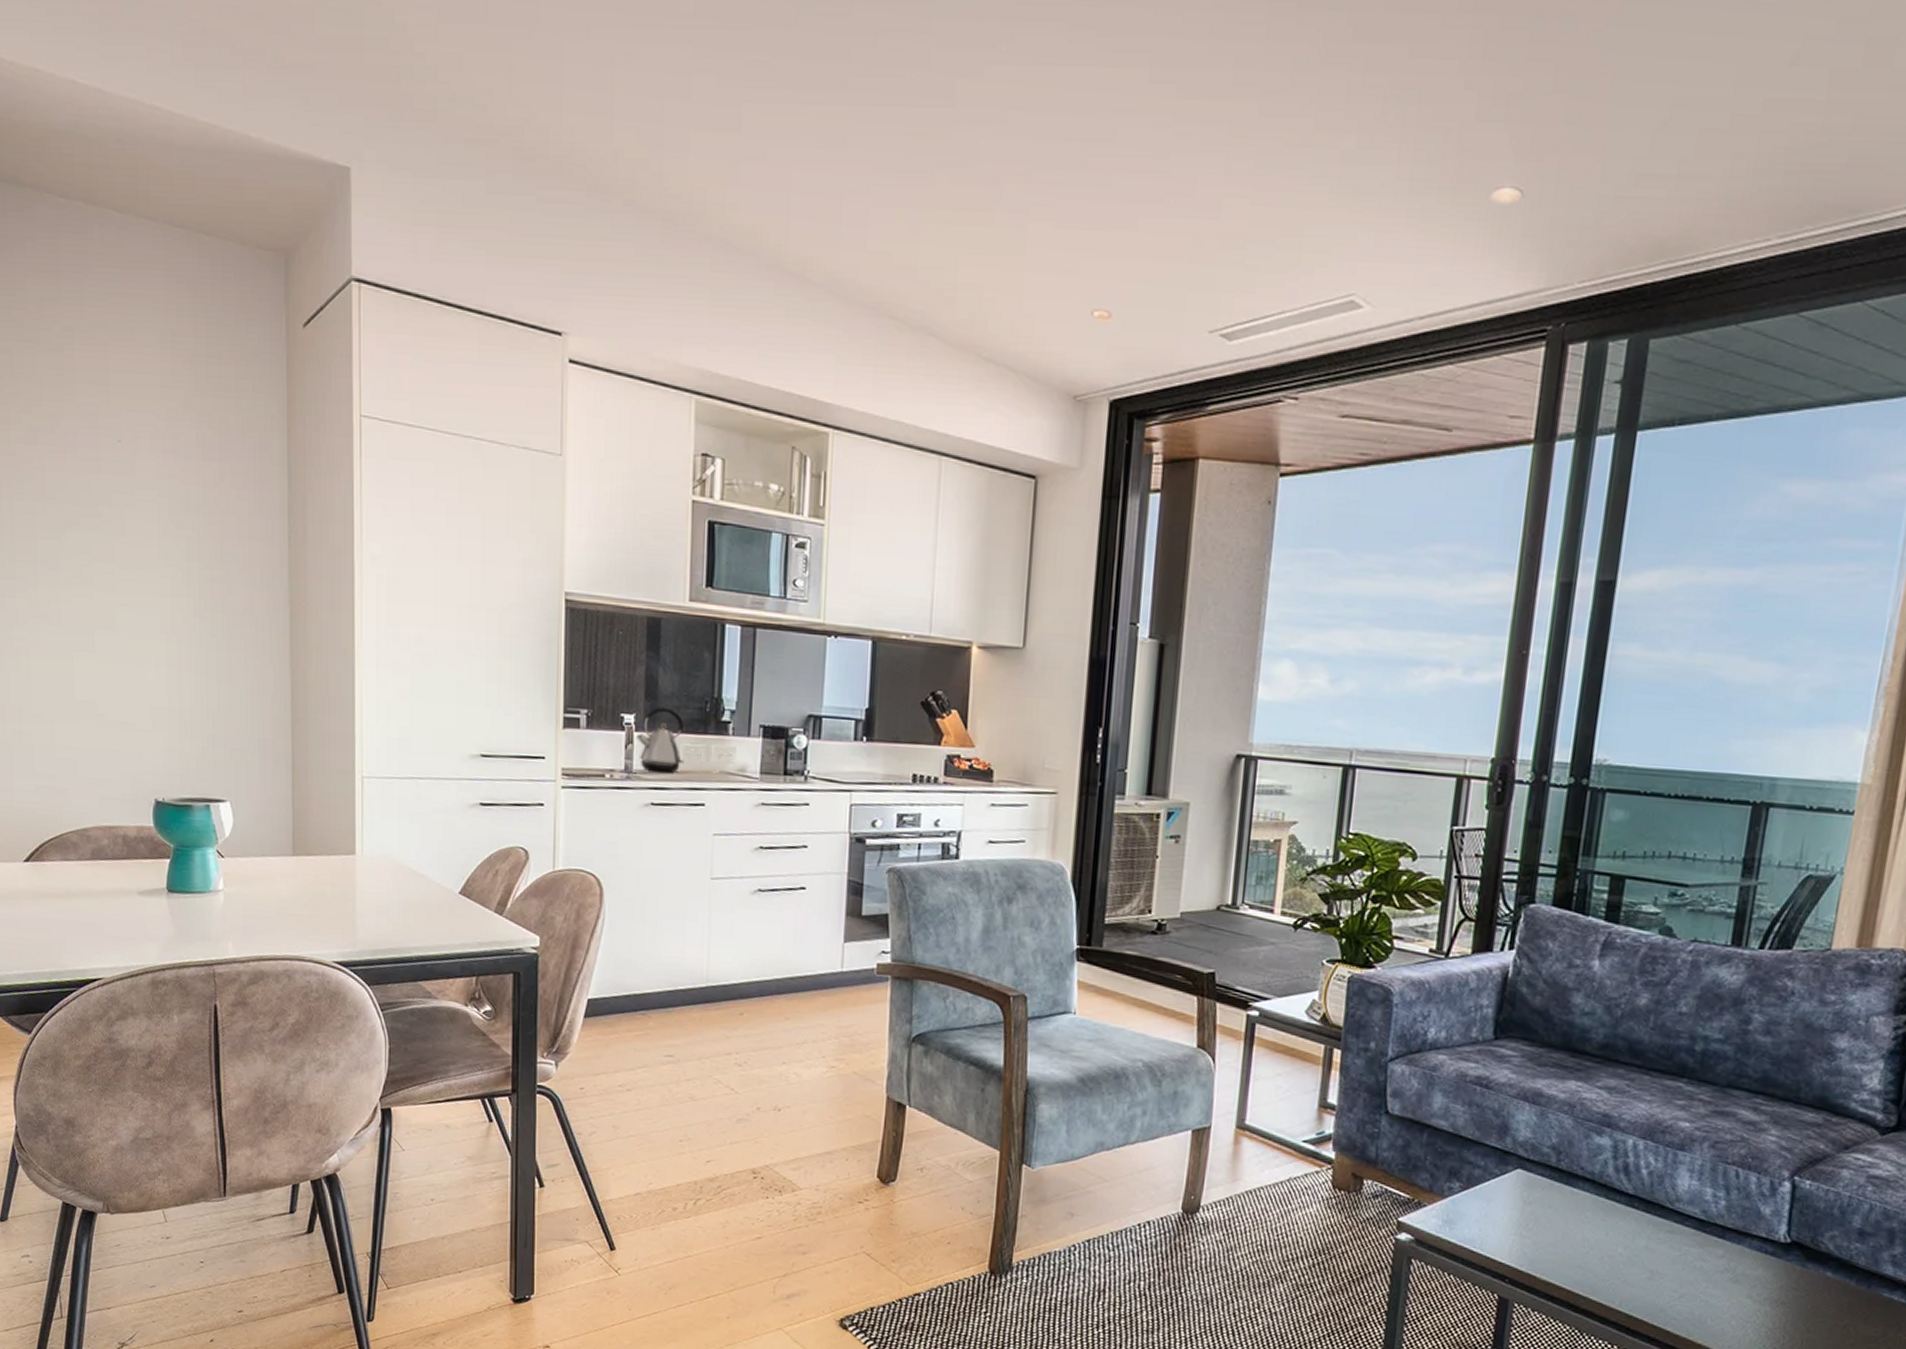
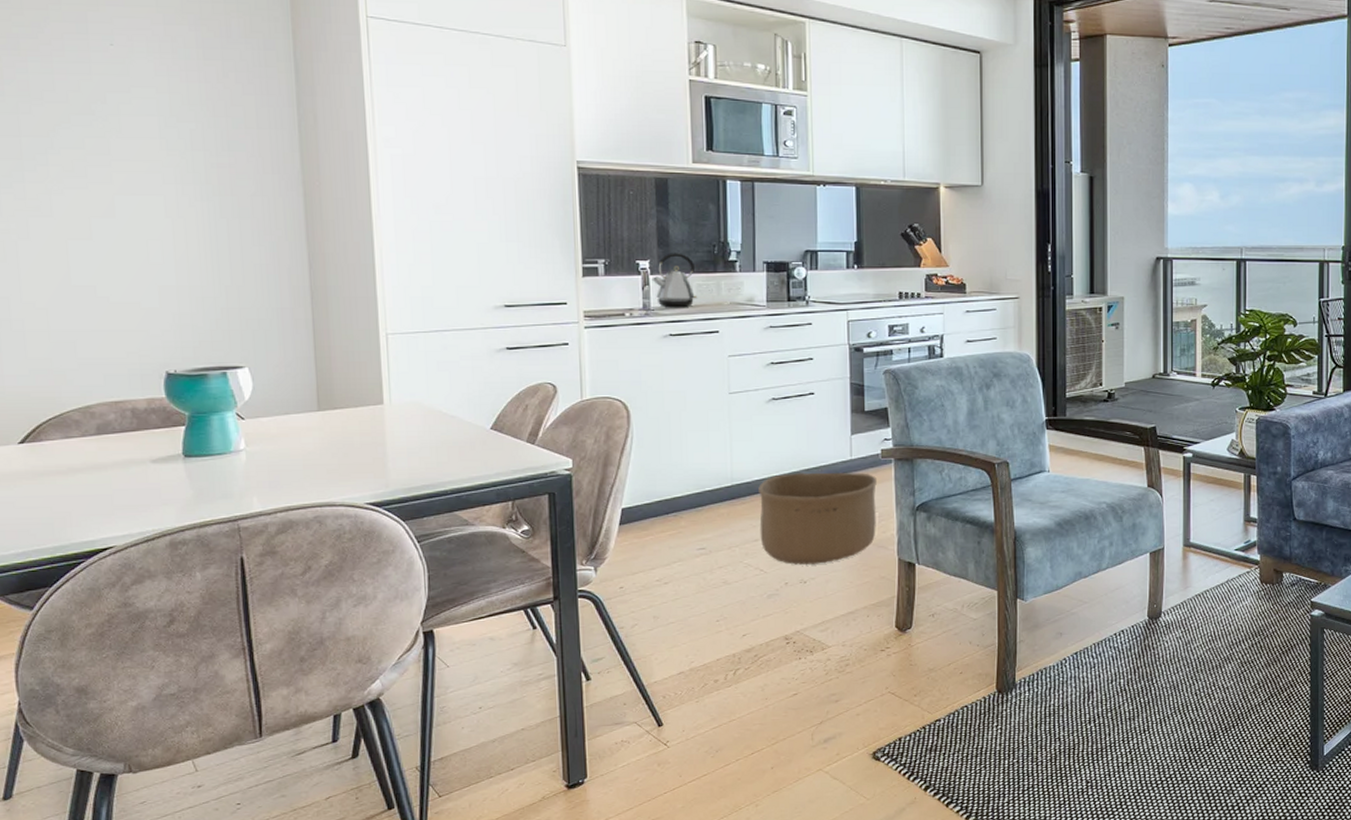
basket: none [733,980,869,1091] -> present [758,472,877,565]

